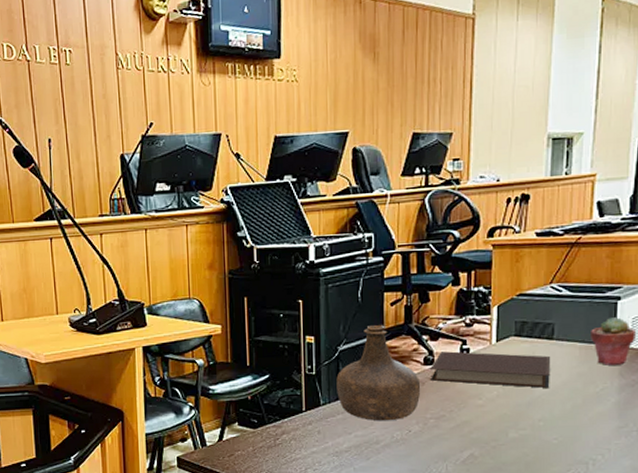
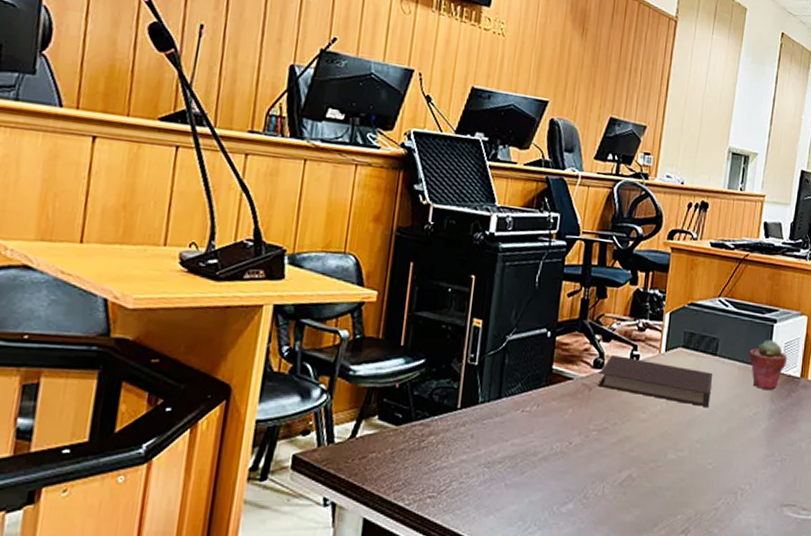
bottle: present [336,324,421,421] -> none [498,316,588,430]

